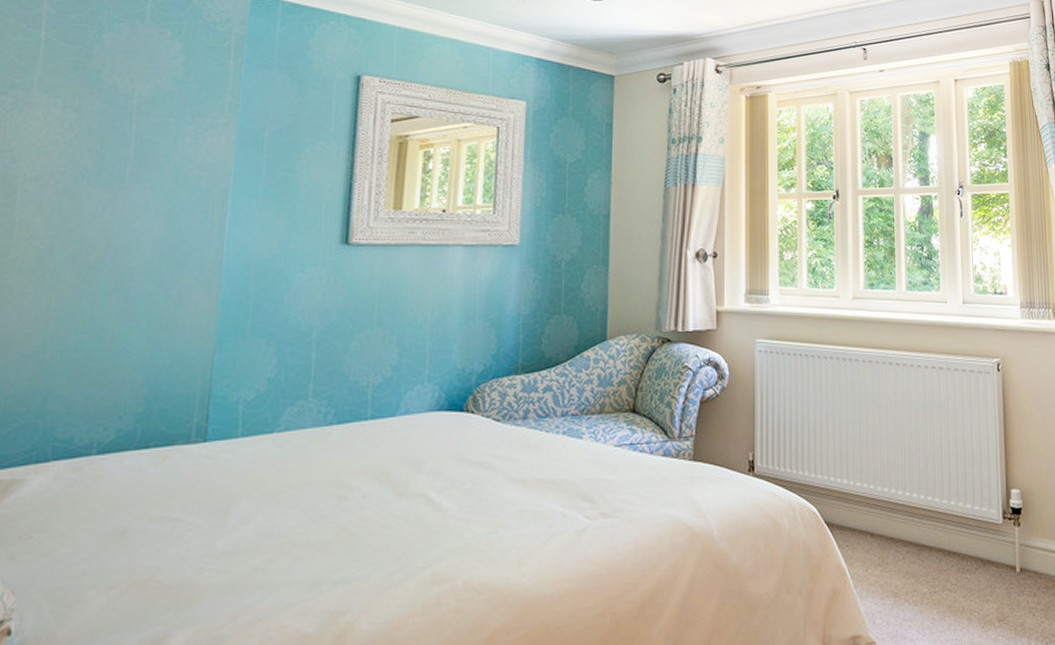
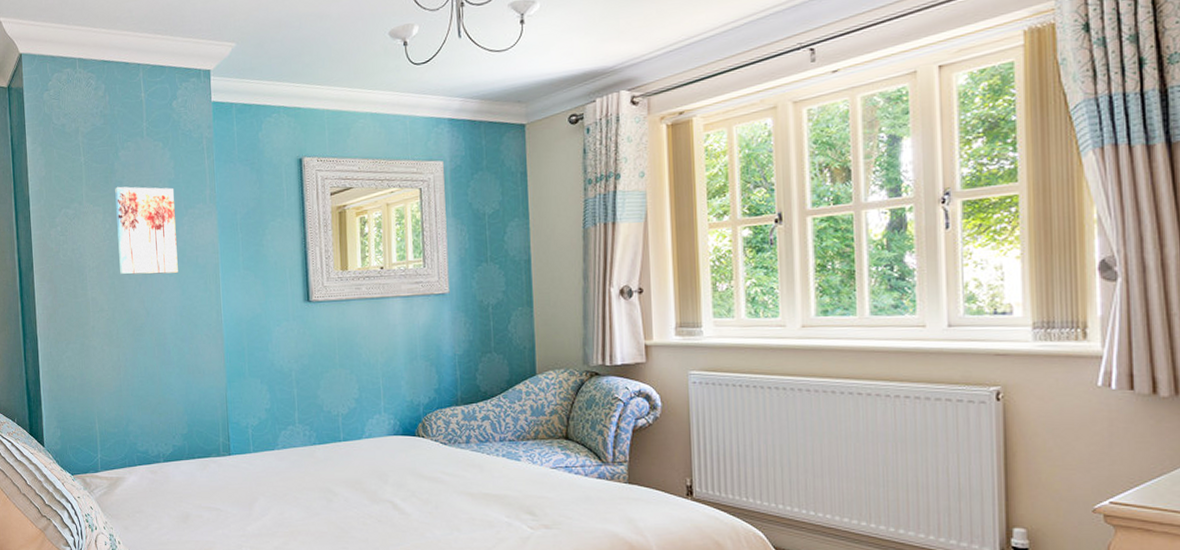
wall art: none [75,76,178,197] -> present [115,186,178,275]

